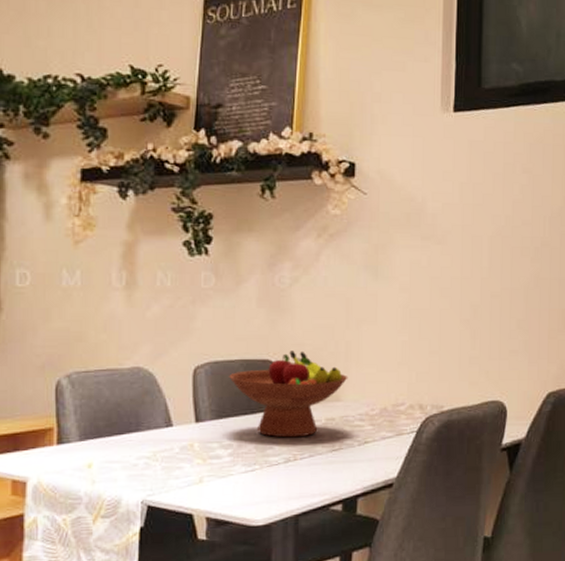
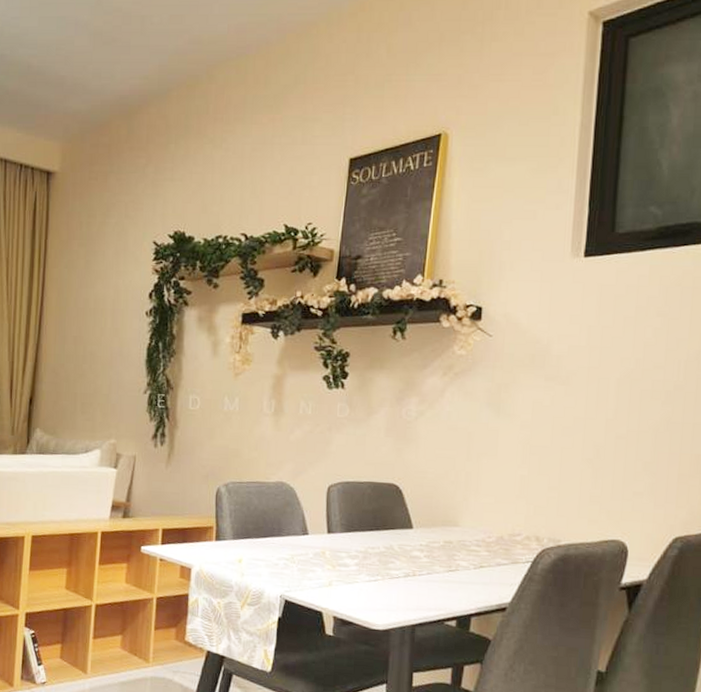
fruit bowl: present [229,350,348,438] -> none [358,477,467,556]

